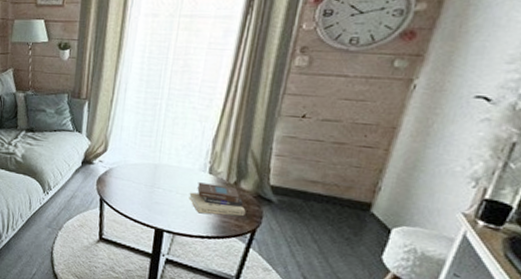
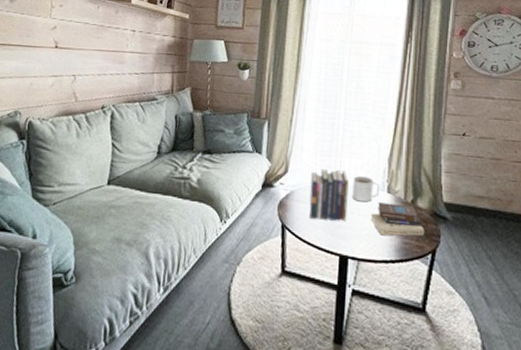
books: none [126,148,169,199] -> present [309,169,349,222]
mug: none [171,156,201,182] -> present [352,176,380,203]

